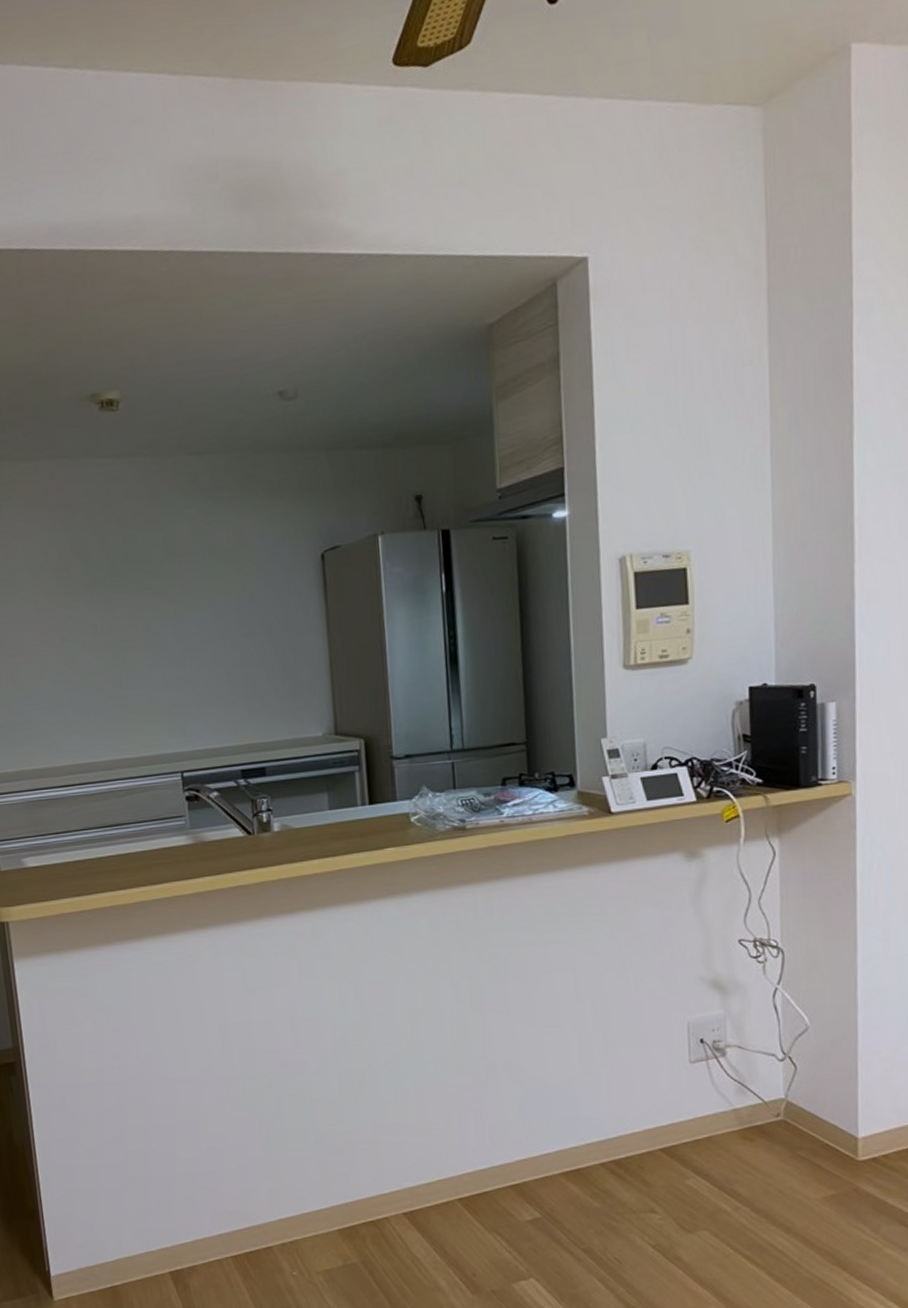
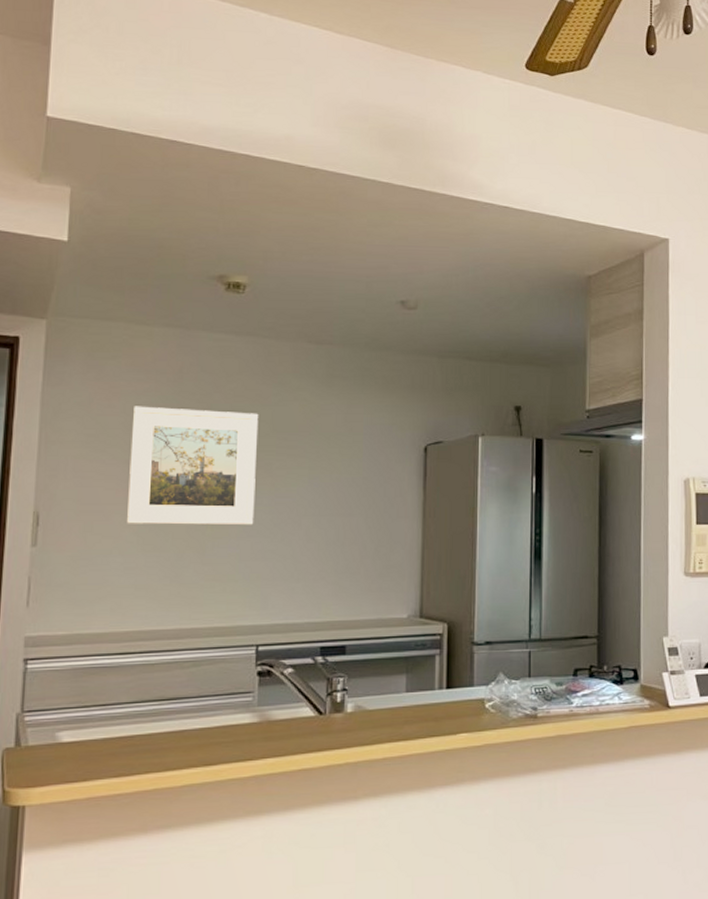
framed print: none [34,538,162,664] -> present [126,406,259,526]

